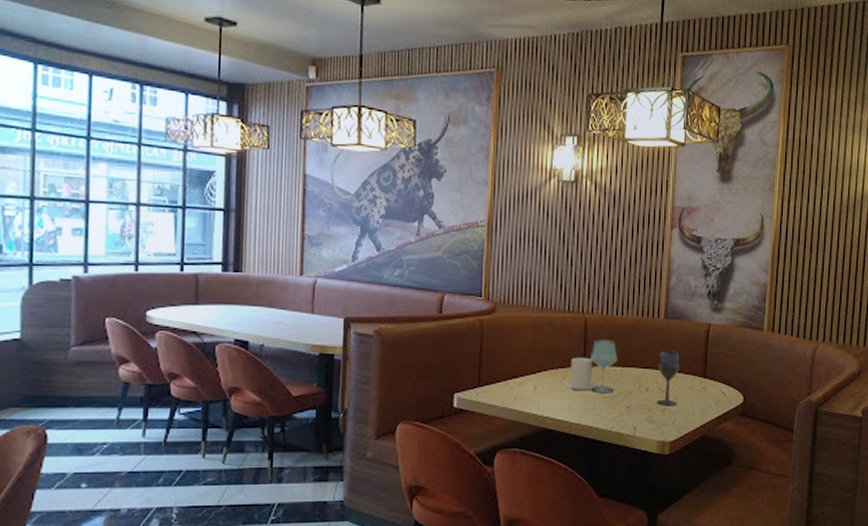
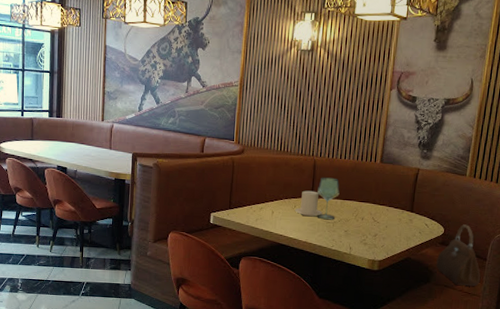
wine glass: present [657,349,681,406] -> none [370,188,392,233]
handbag: none [737,389,788,466] -> present [436,224,480,287]

